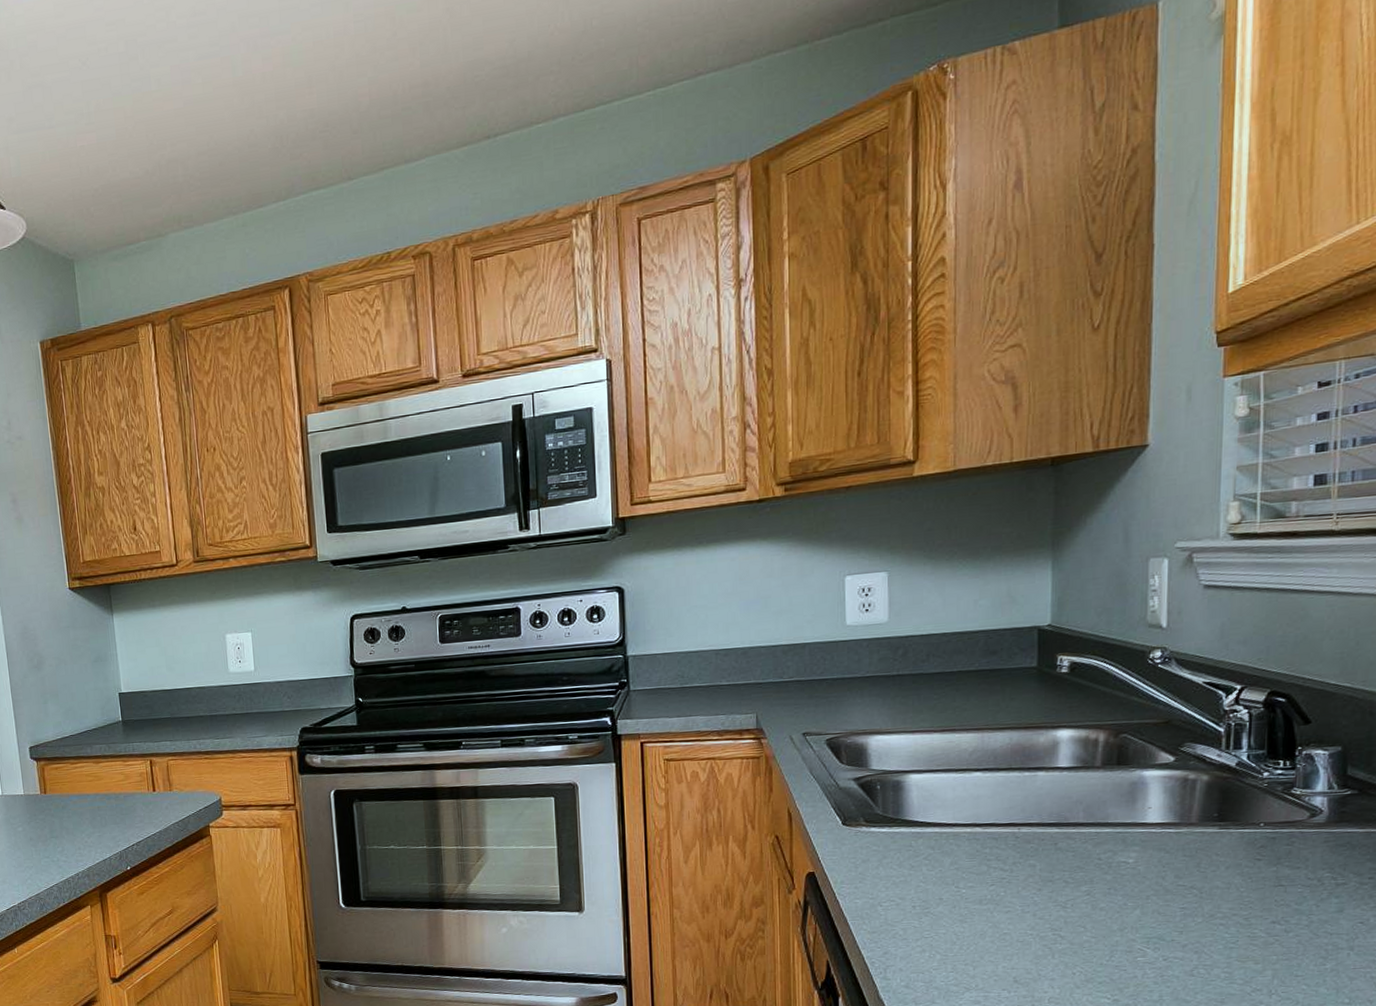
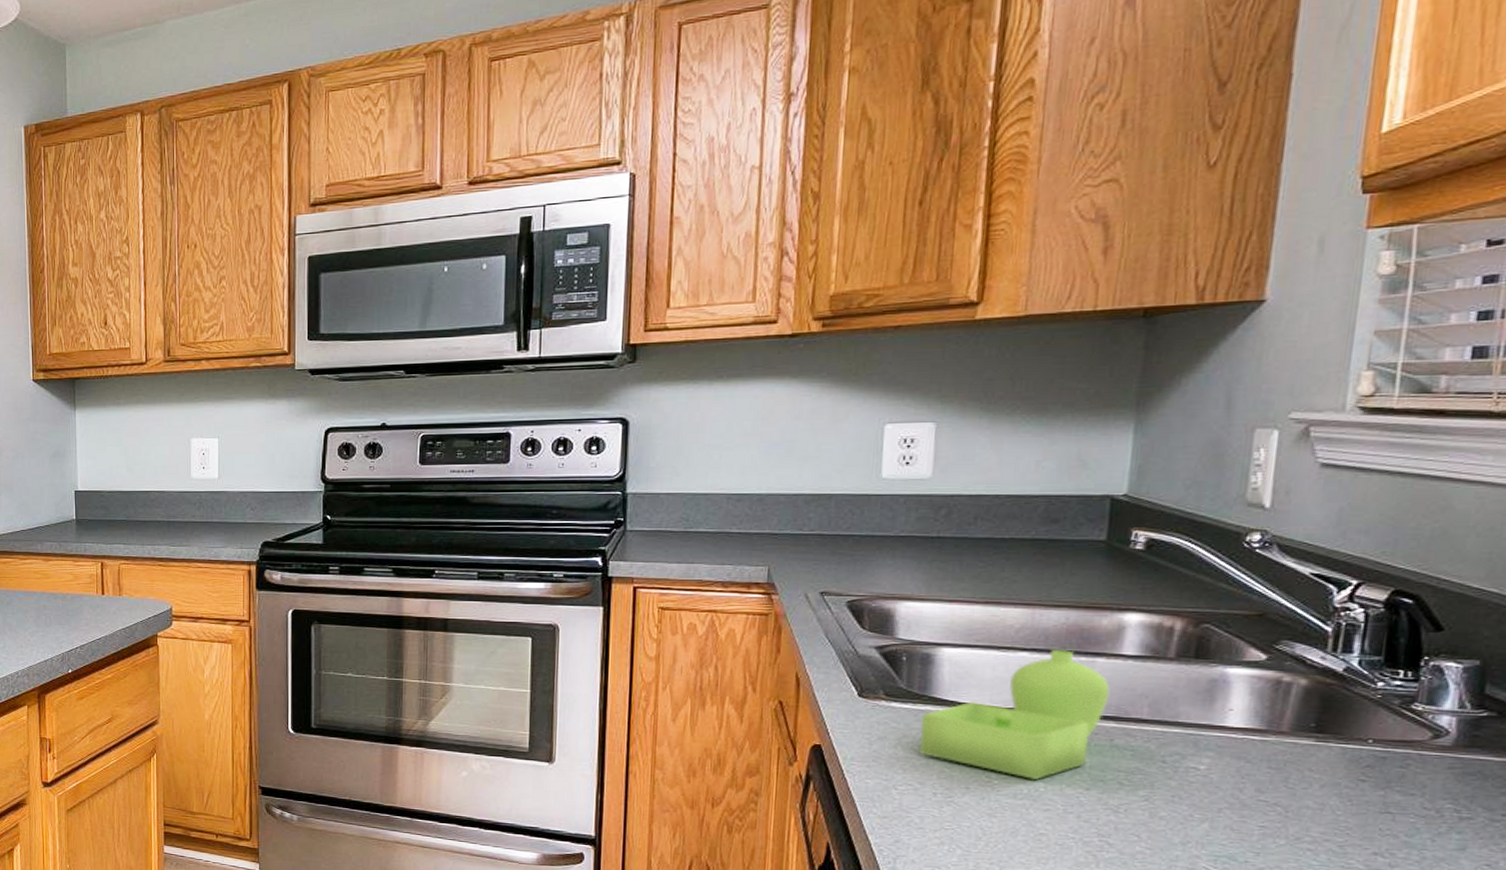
sugar bowl: none [897,766,1051,887] -> present [919,649,1110,781]

